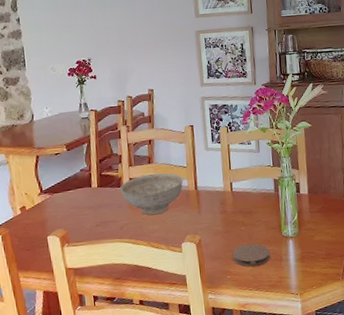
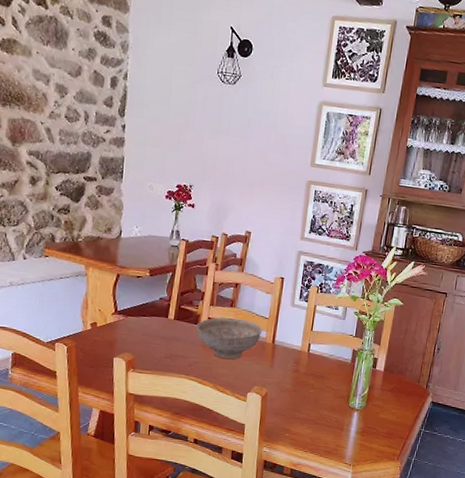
coaster: present [232,243,270,267] -> none [295,407,333,430]

